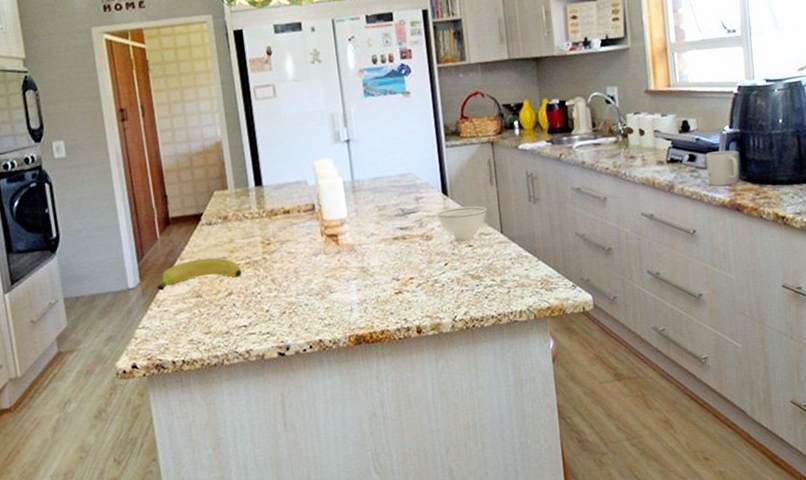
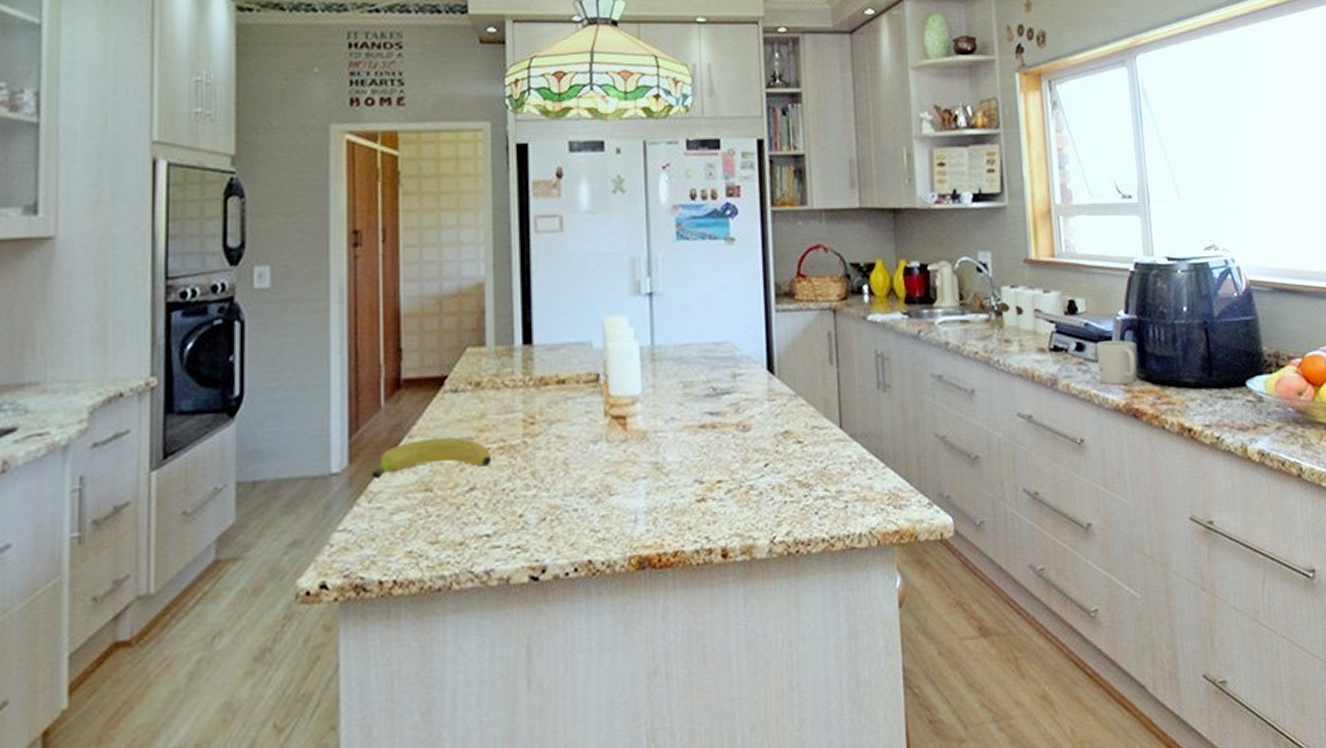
bowl: present [436,205,487,242] -> none [758,389,823,436]

